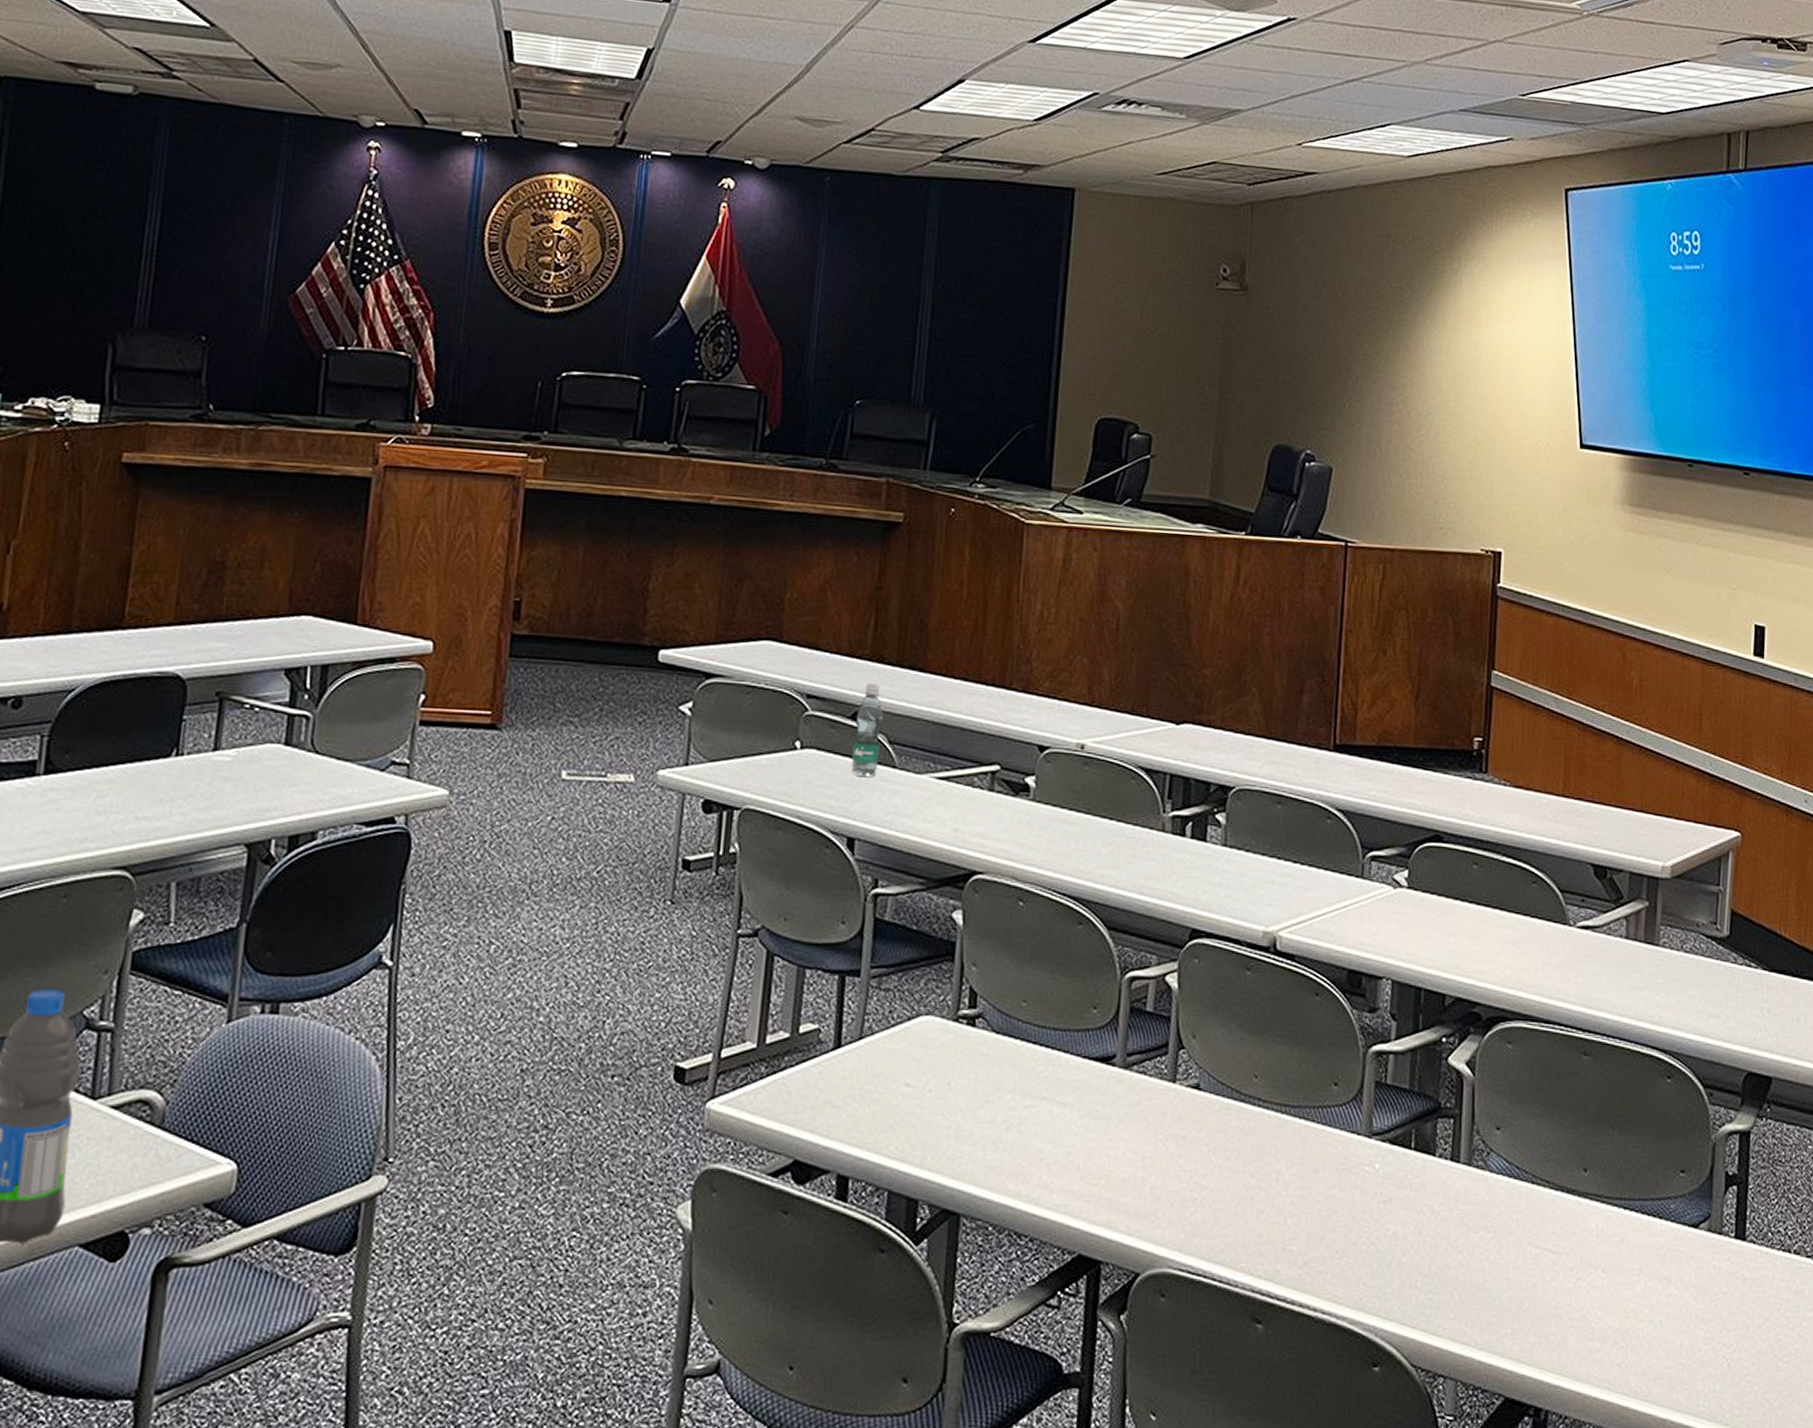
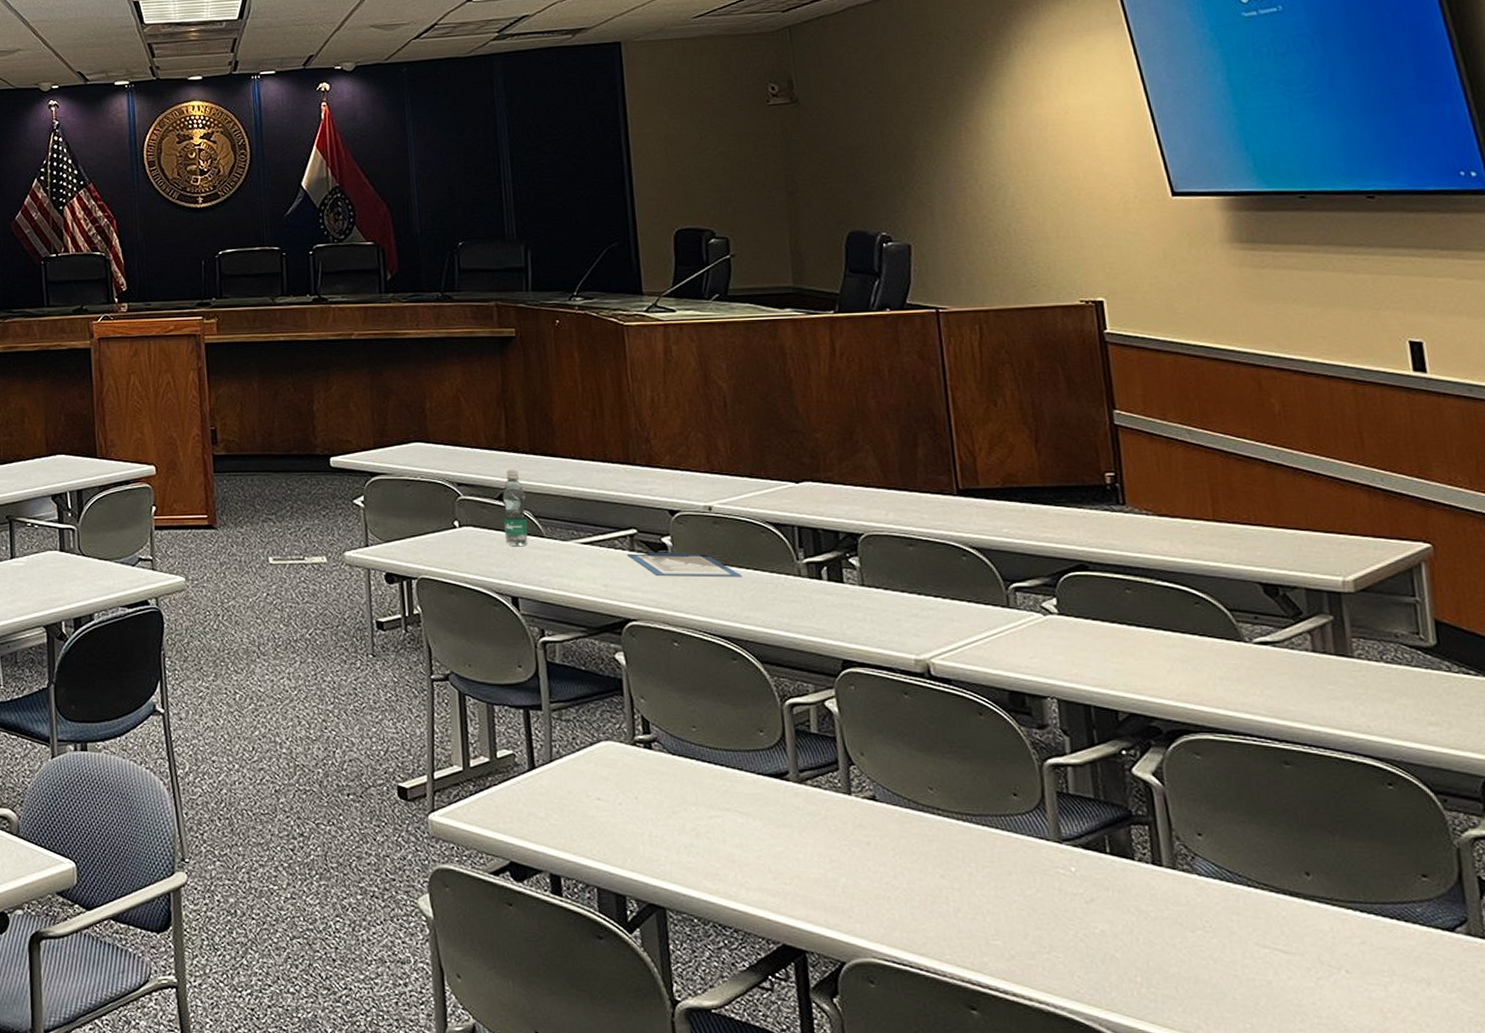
clipboard: none [985,793,1104,829] -> present [627,552,742,578]

